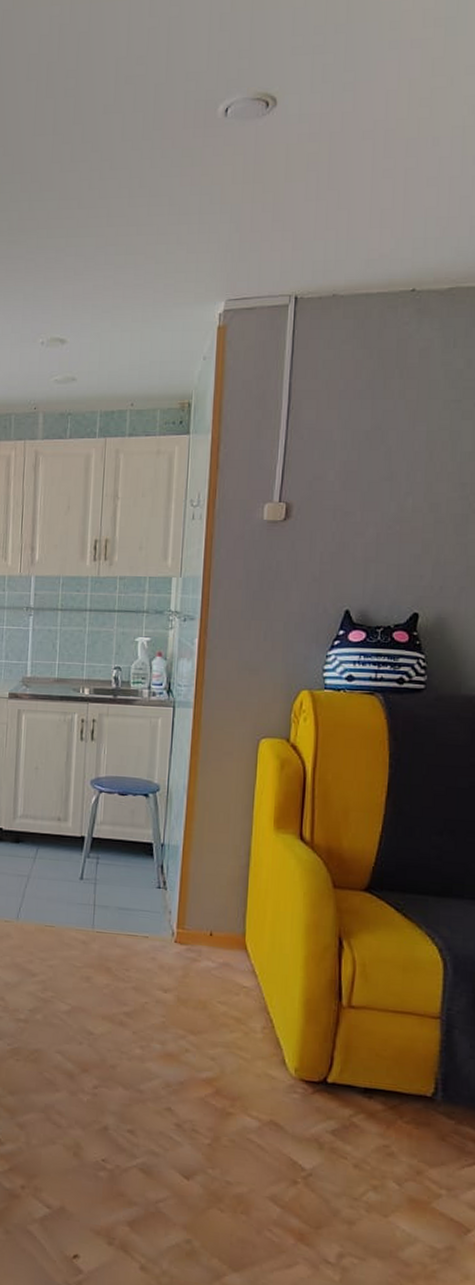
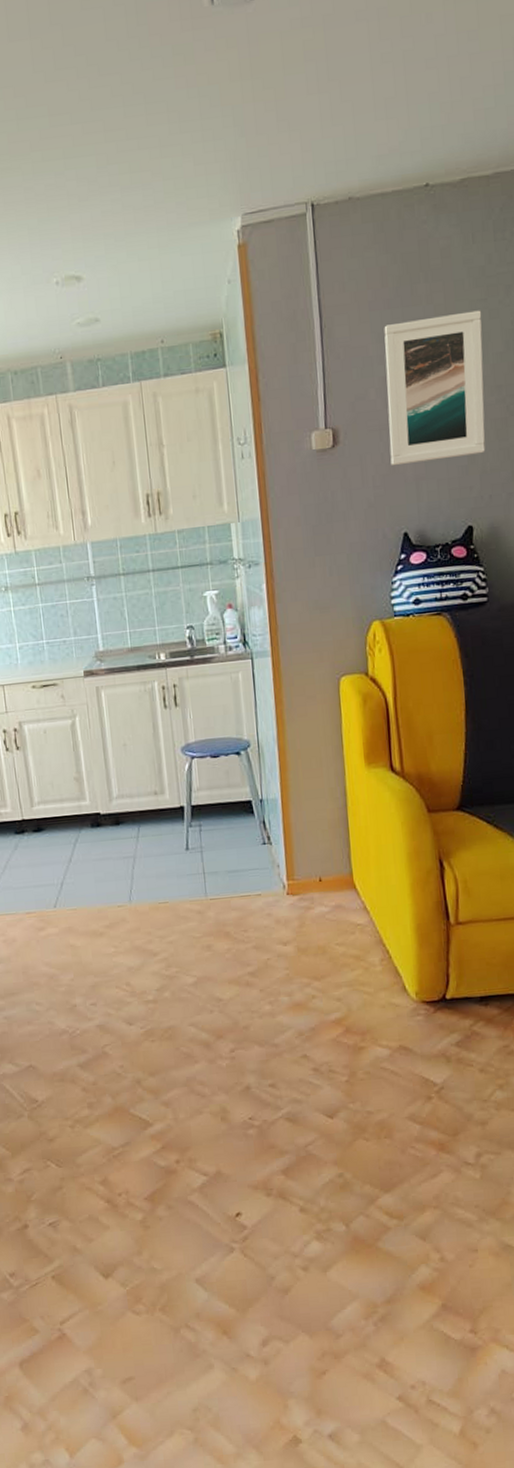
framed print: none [341,410,454,546] -> present [384,310,486,466]

